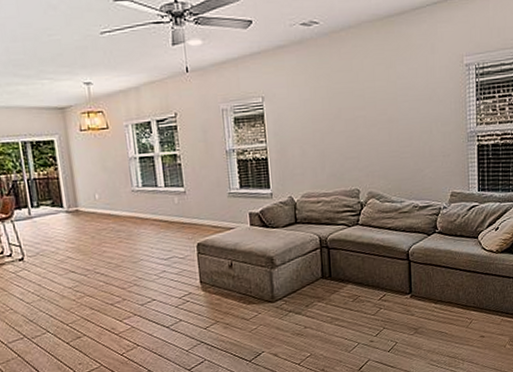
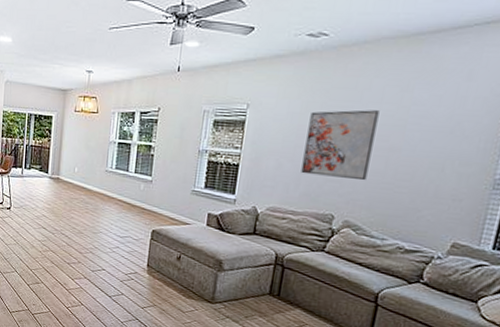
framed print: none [320,88,377,156] -> present [301,110,380,181]

